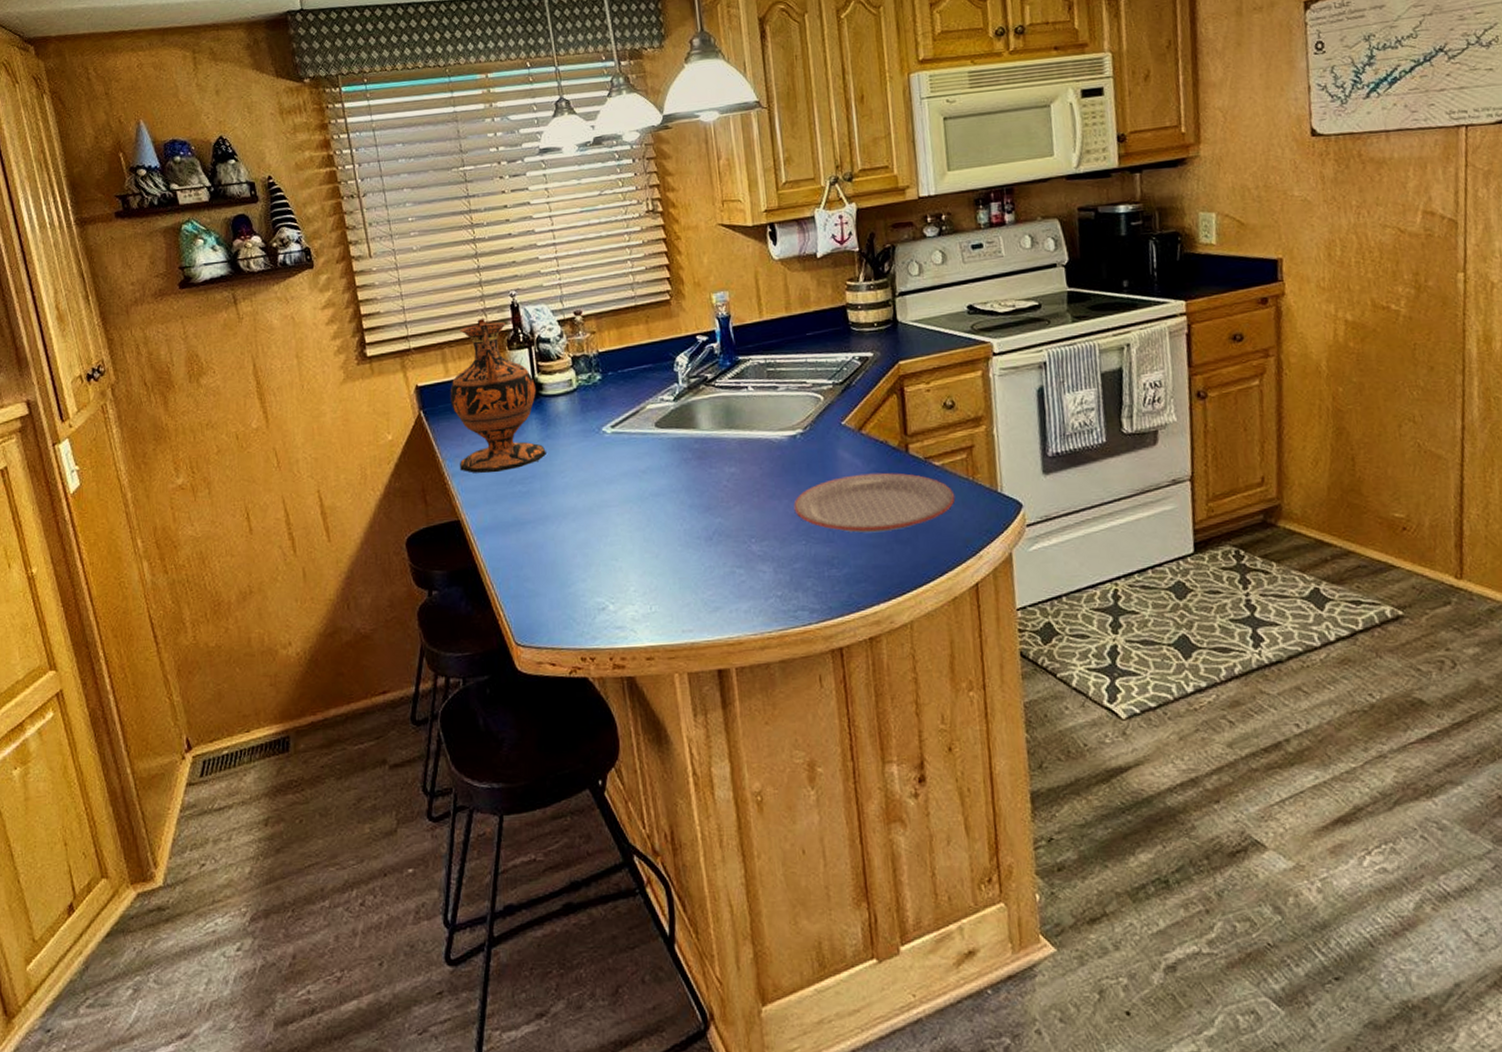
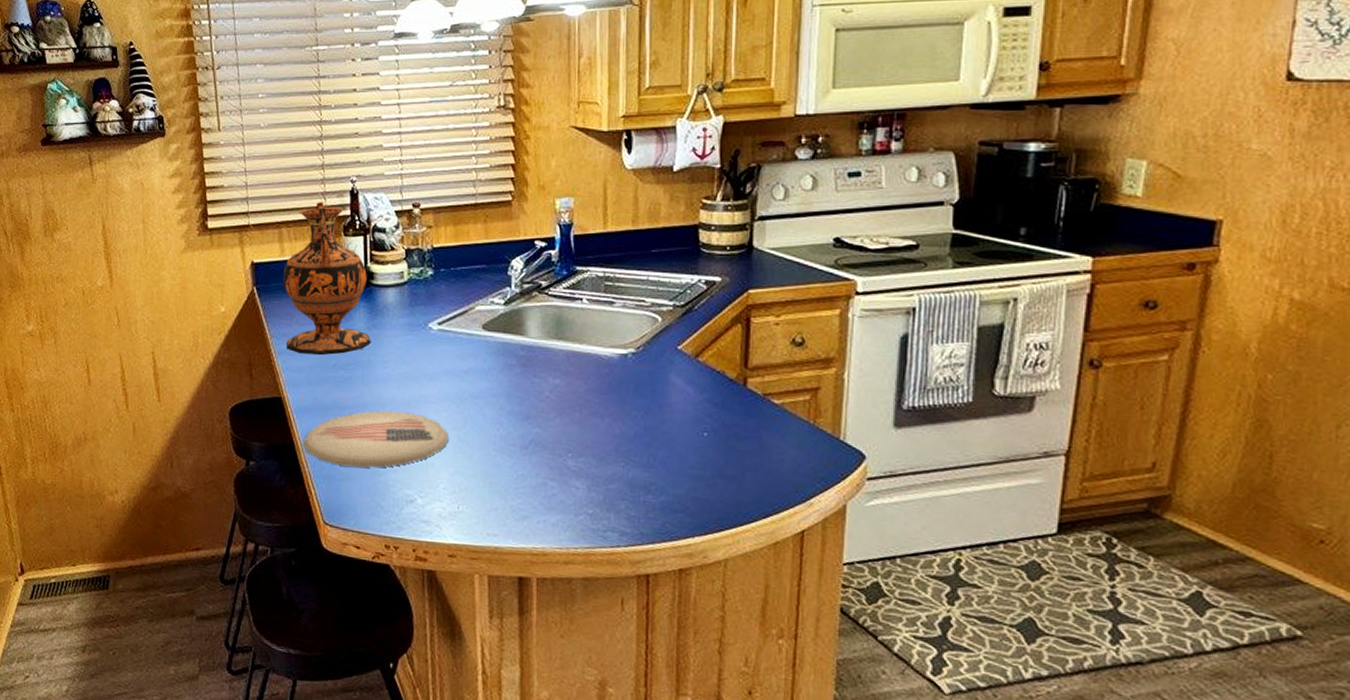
plate: none [486,519,634,583] -> present [302,411,449,468]
plate: present [793,472,956,533] -> none [616,402,792,465]

